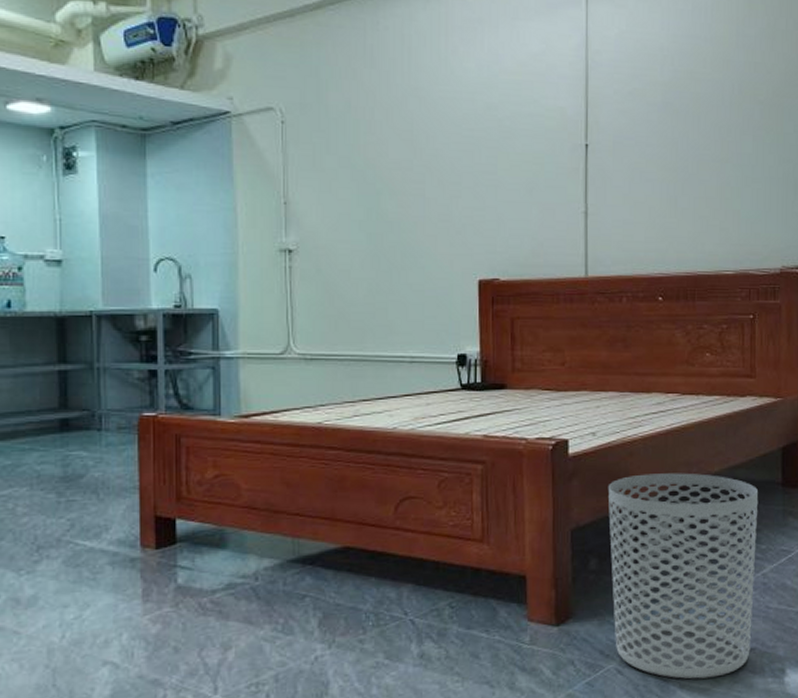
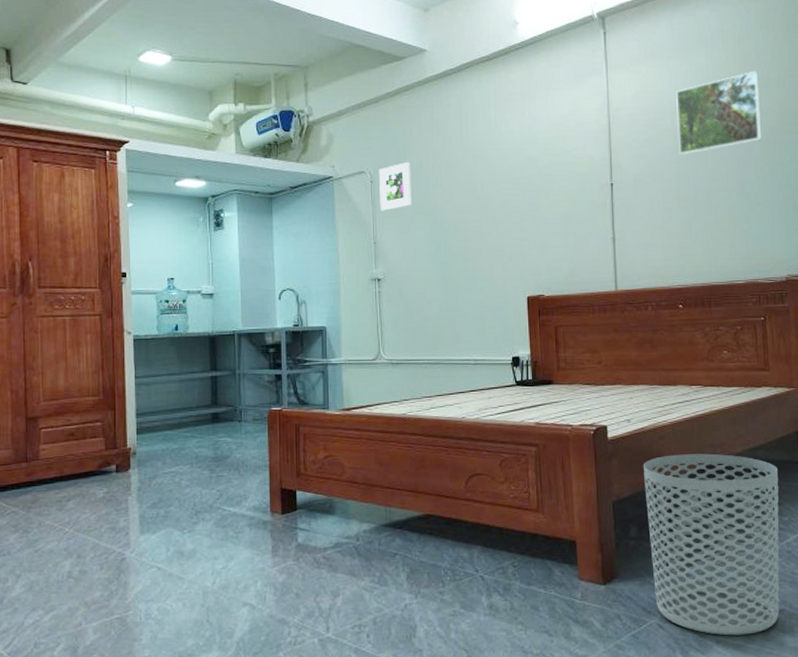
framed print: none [293,99,337,162] -> present [379,162,413,211]
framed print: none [667,17,765,115] -> present [675,71,762,155]

